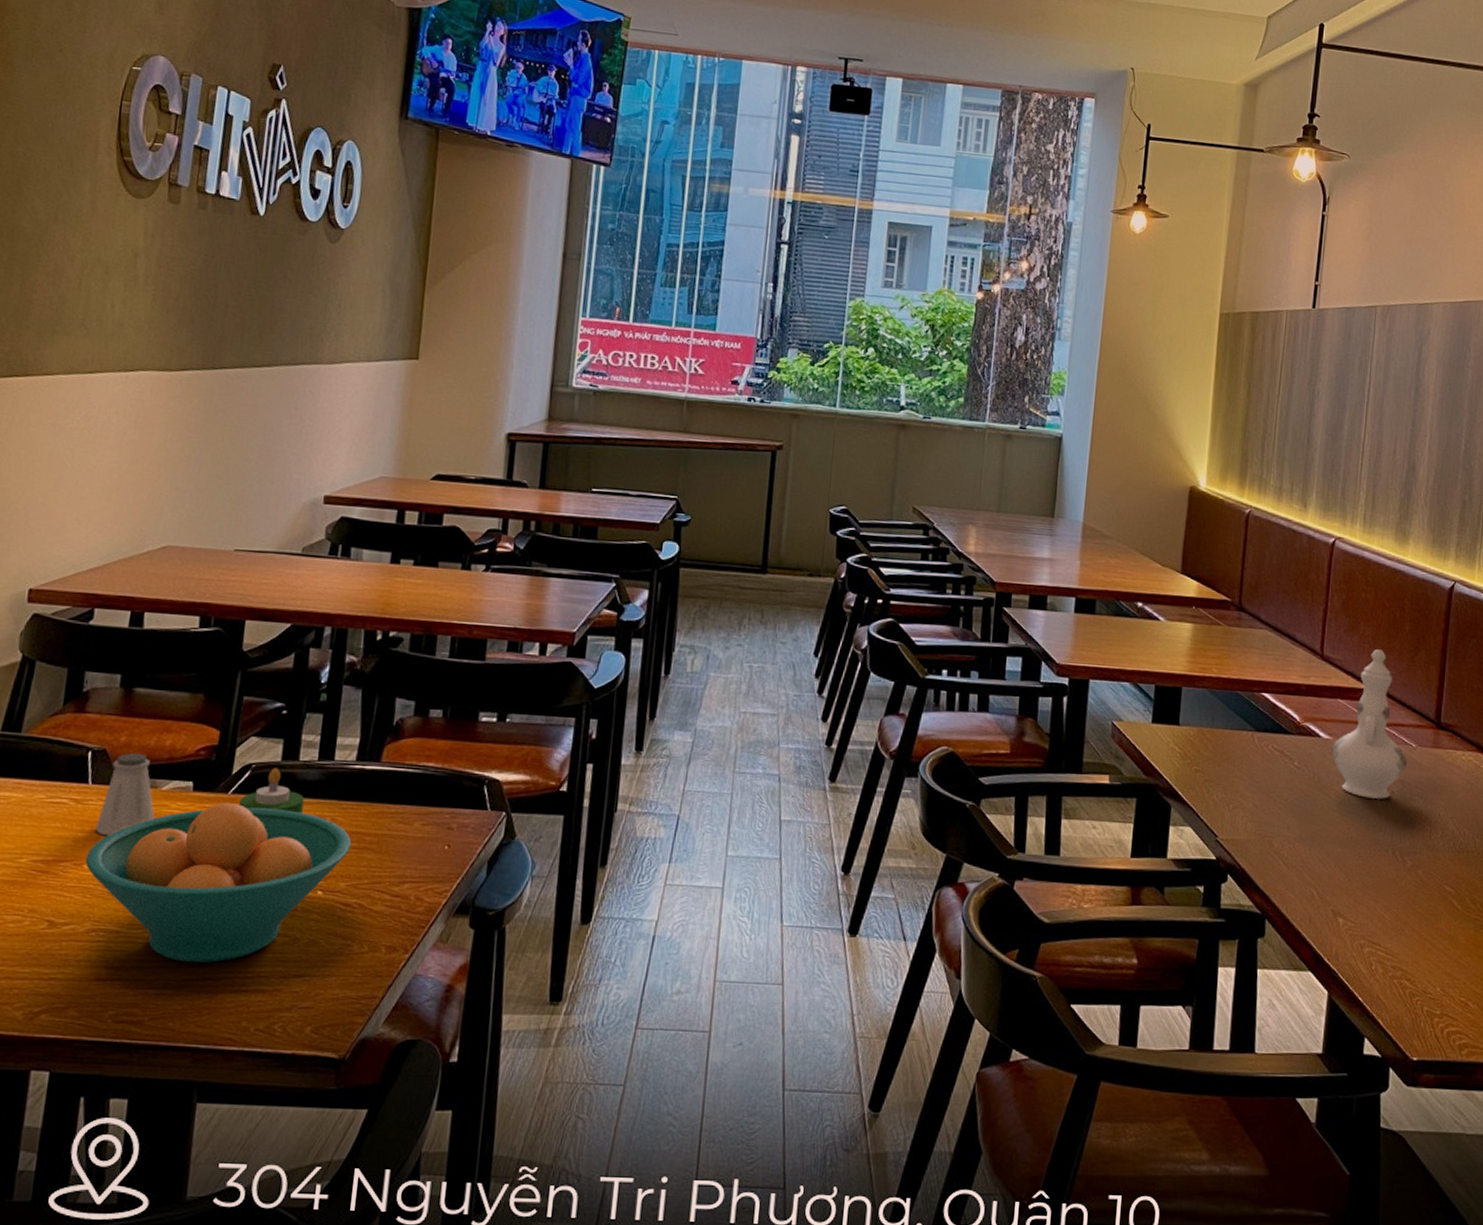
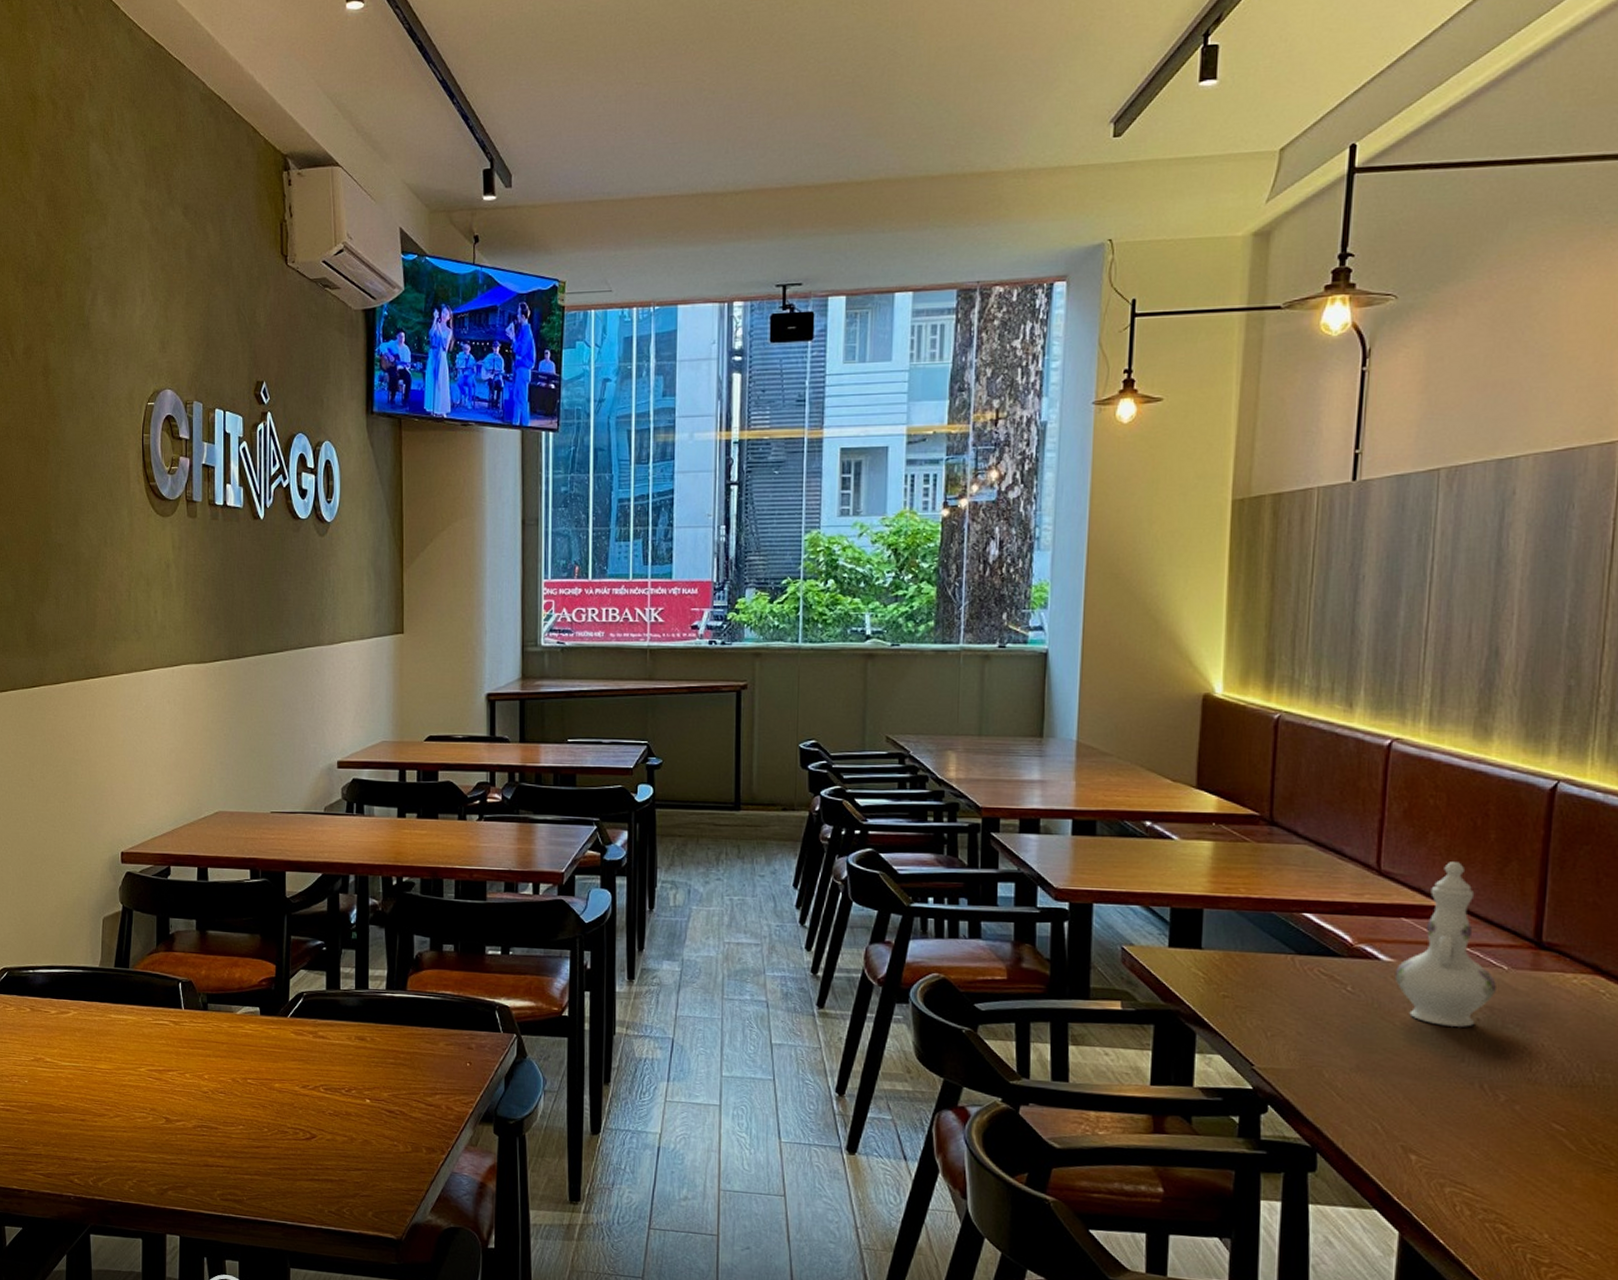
fruit bowl: present [86,803,352,963] -> none [187,1025,389,1156]
saltshaker: present [95,752,155,836] -> none [191,983,234,1051]
candle: present [239,767,305,814] -> none [296,995,348,1034]

